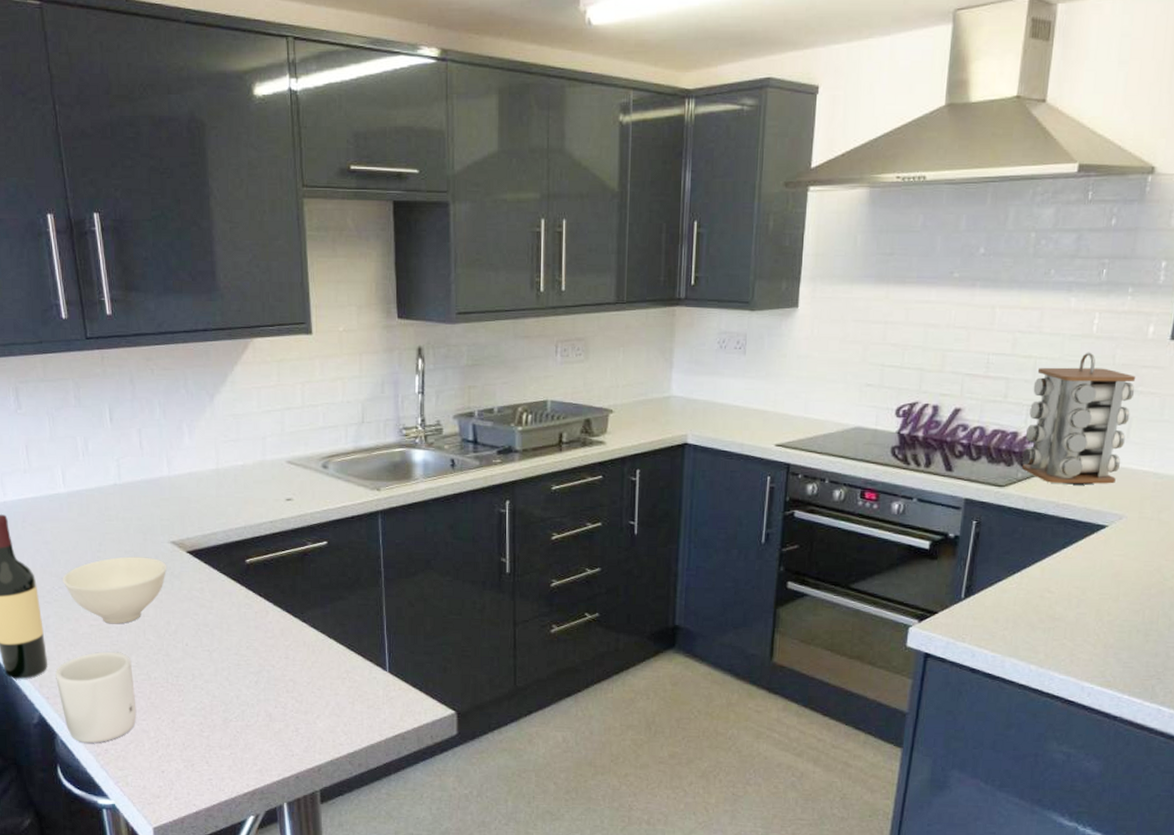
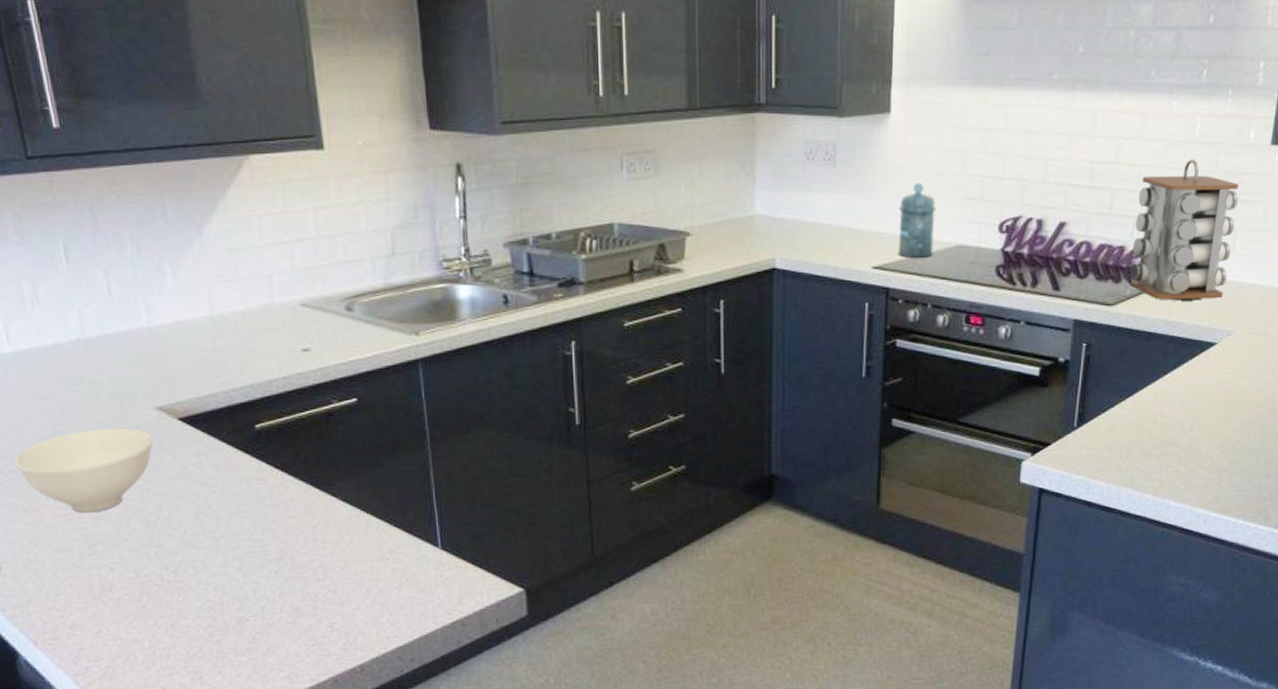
mug: present [55,651,137,743] -> none [12,546,125,661]
canister: none [800,370,837,439] -> present [898,182,936,259]

